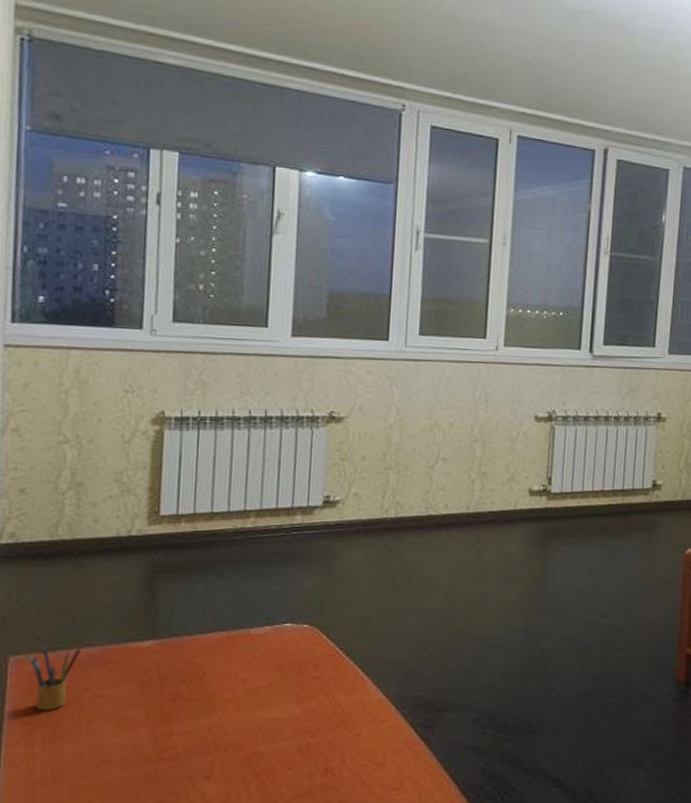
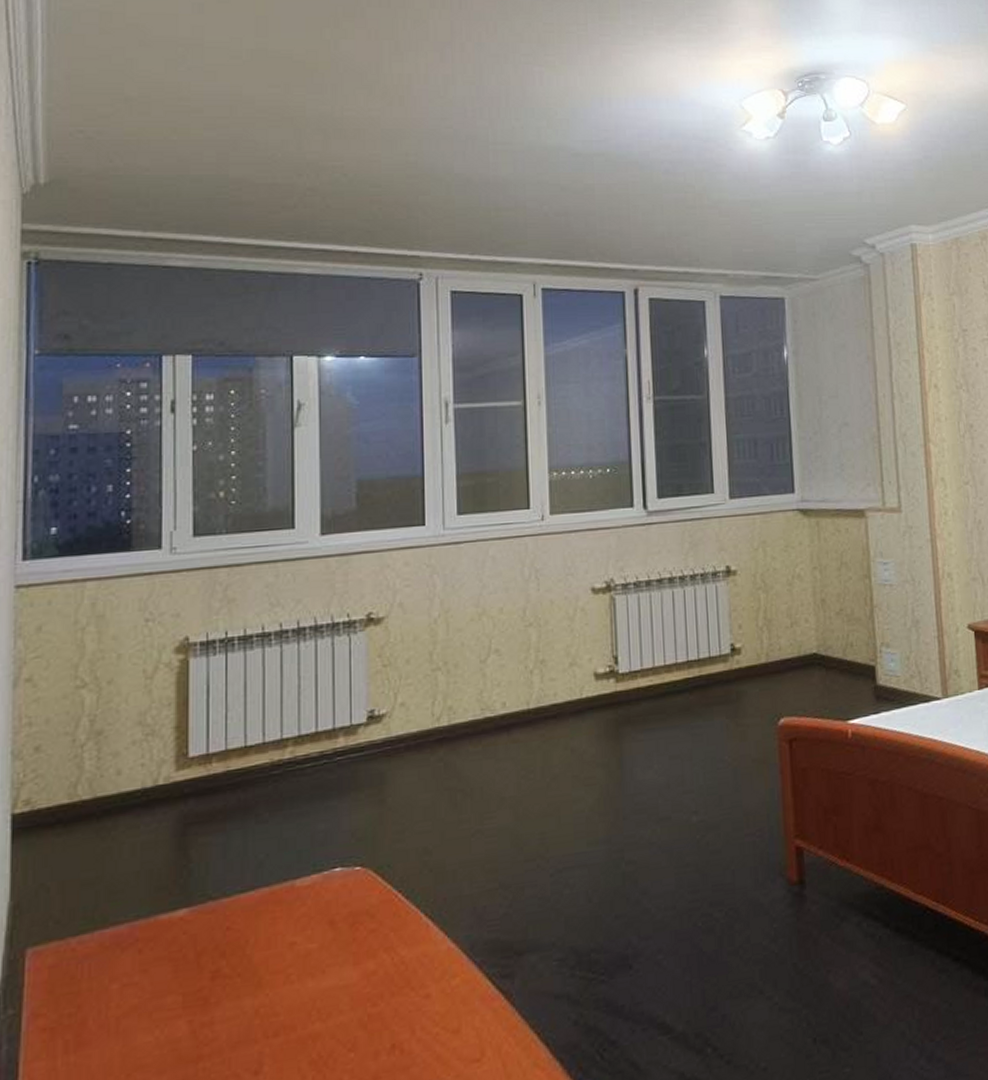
pencil box: present [27,645,82,711] -> none [46,926,107,1012]

